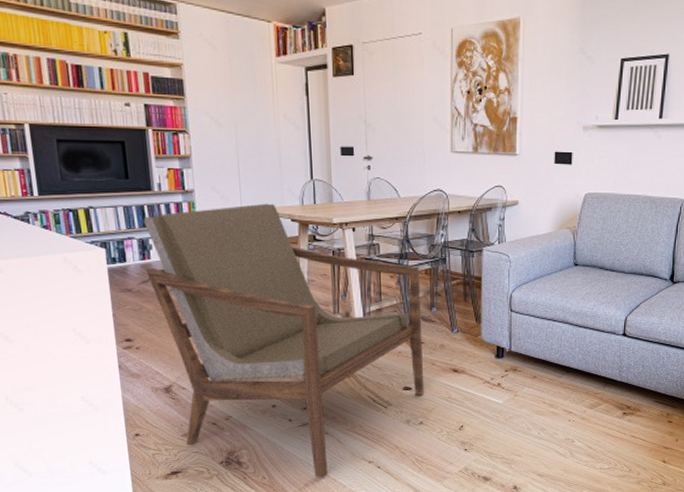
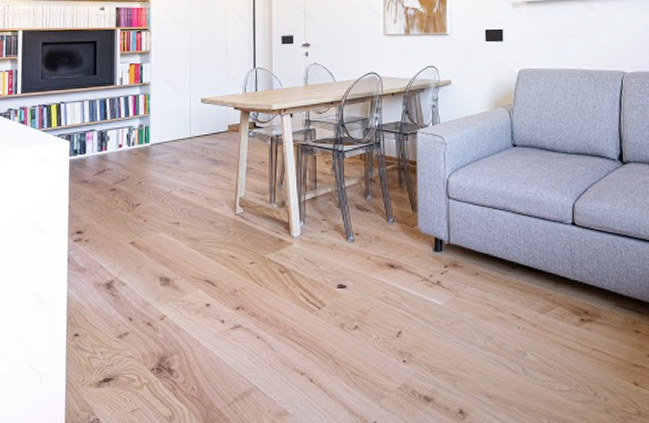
armchair: present [143,203,424,478] -> none [101,92,359,391]

